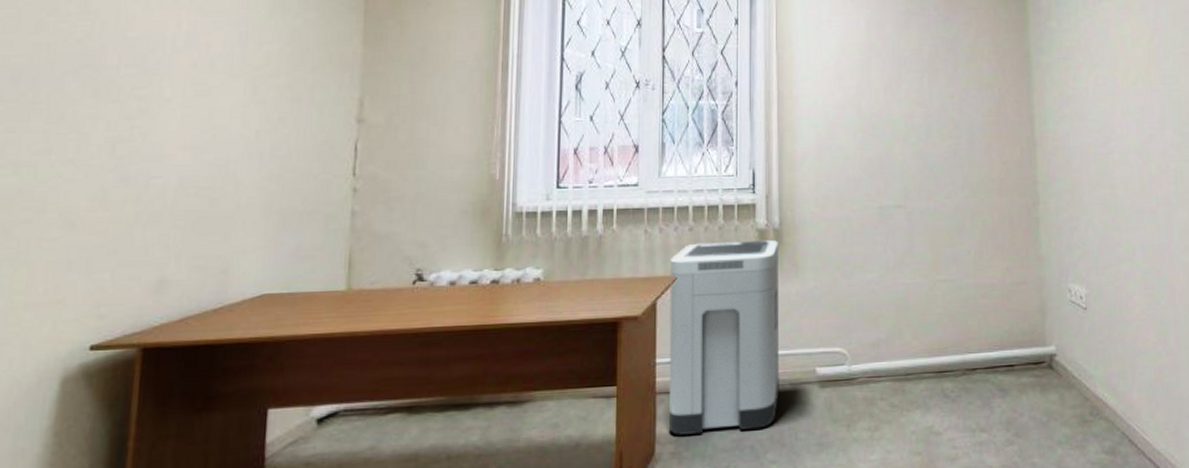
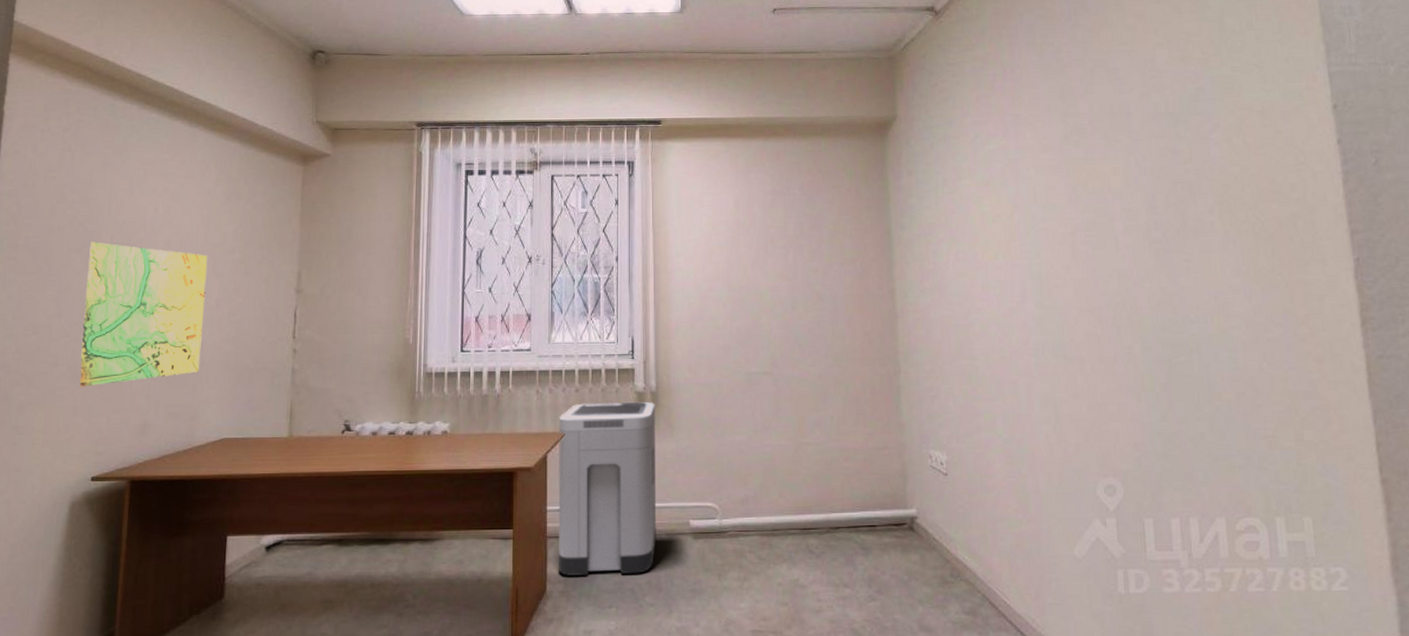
map: none [74,62,246,238] -> present [79,241,208,387]

